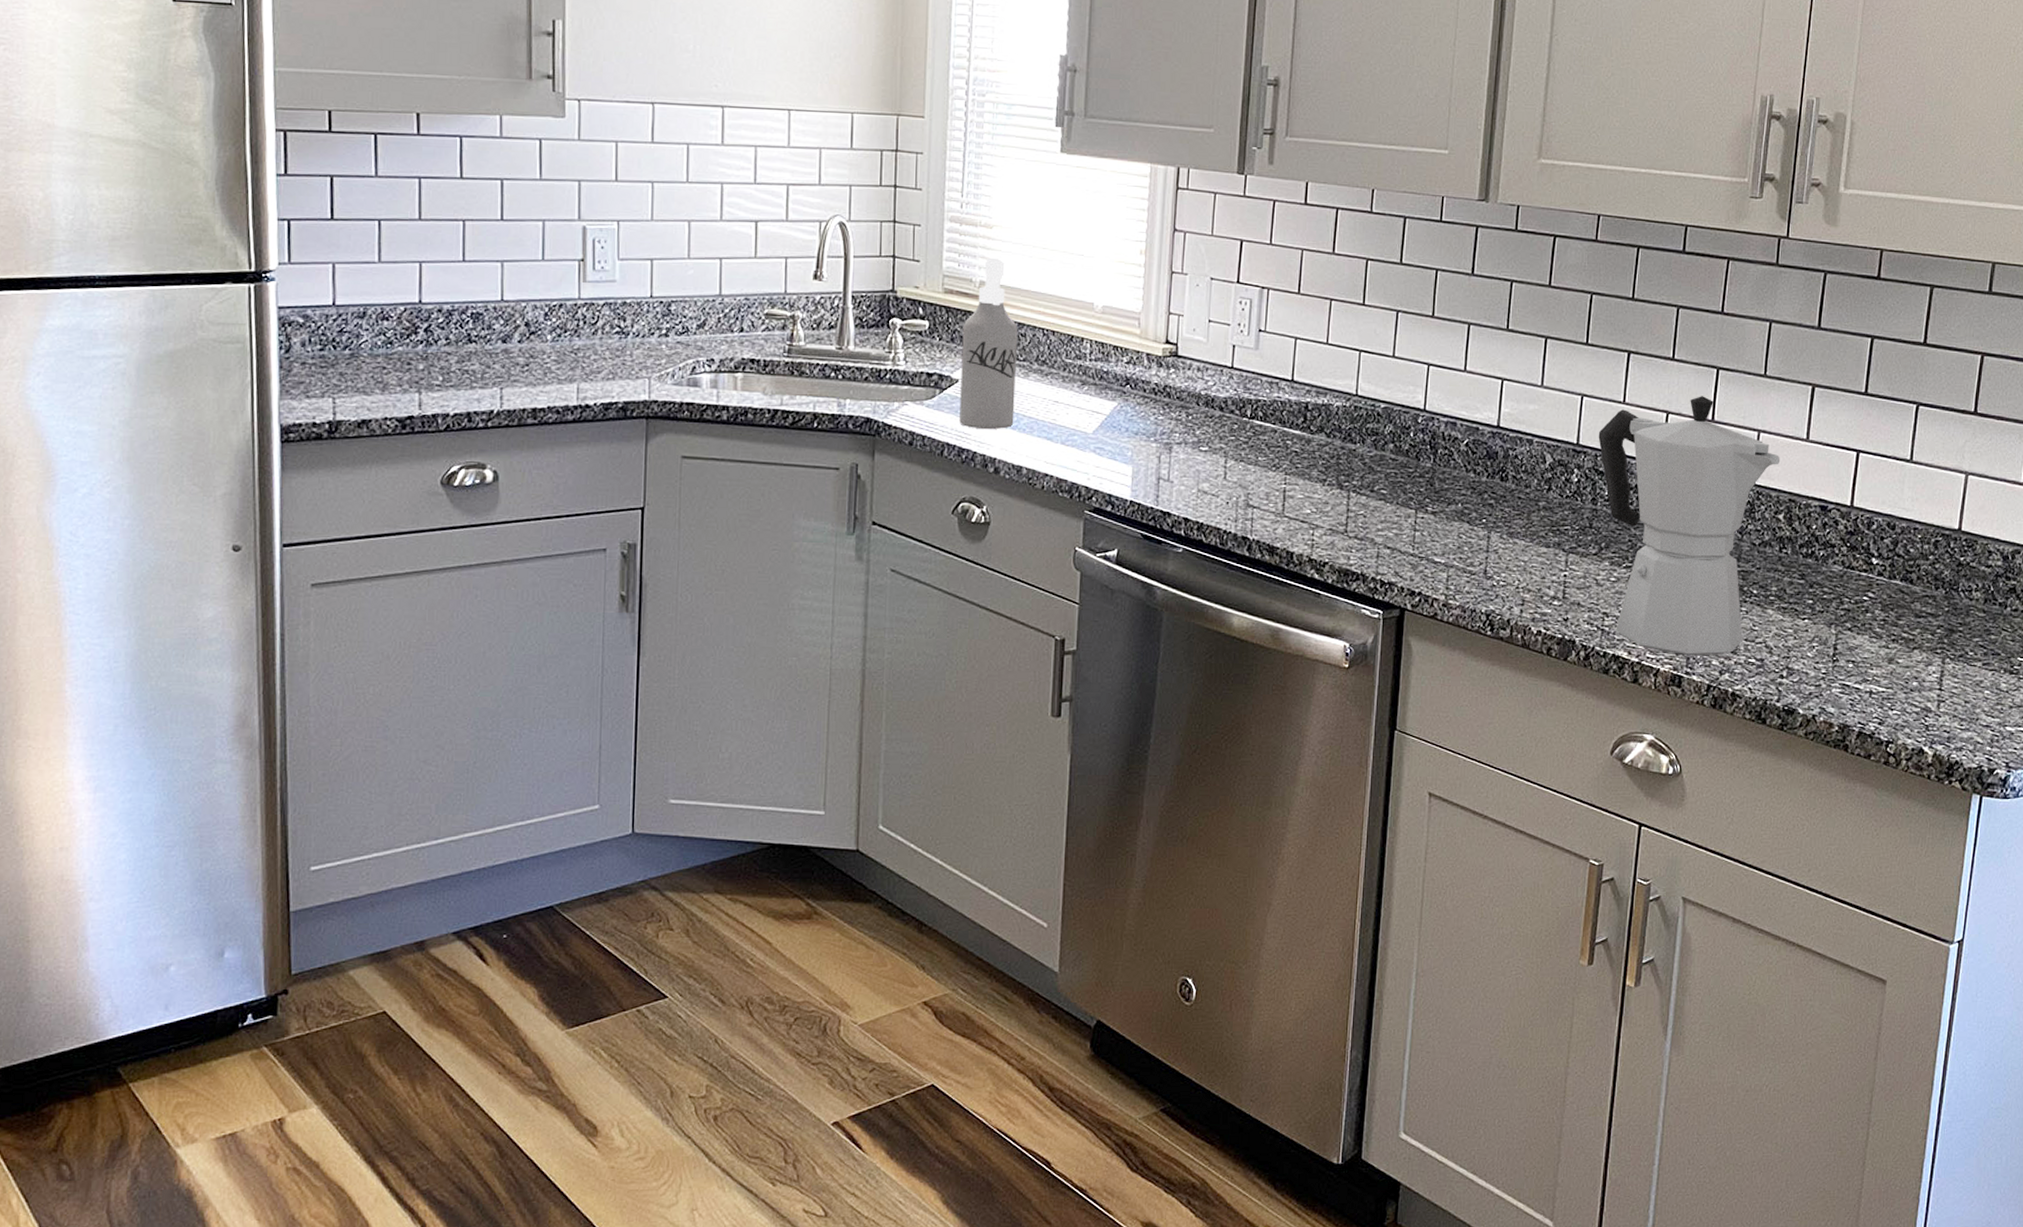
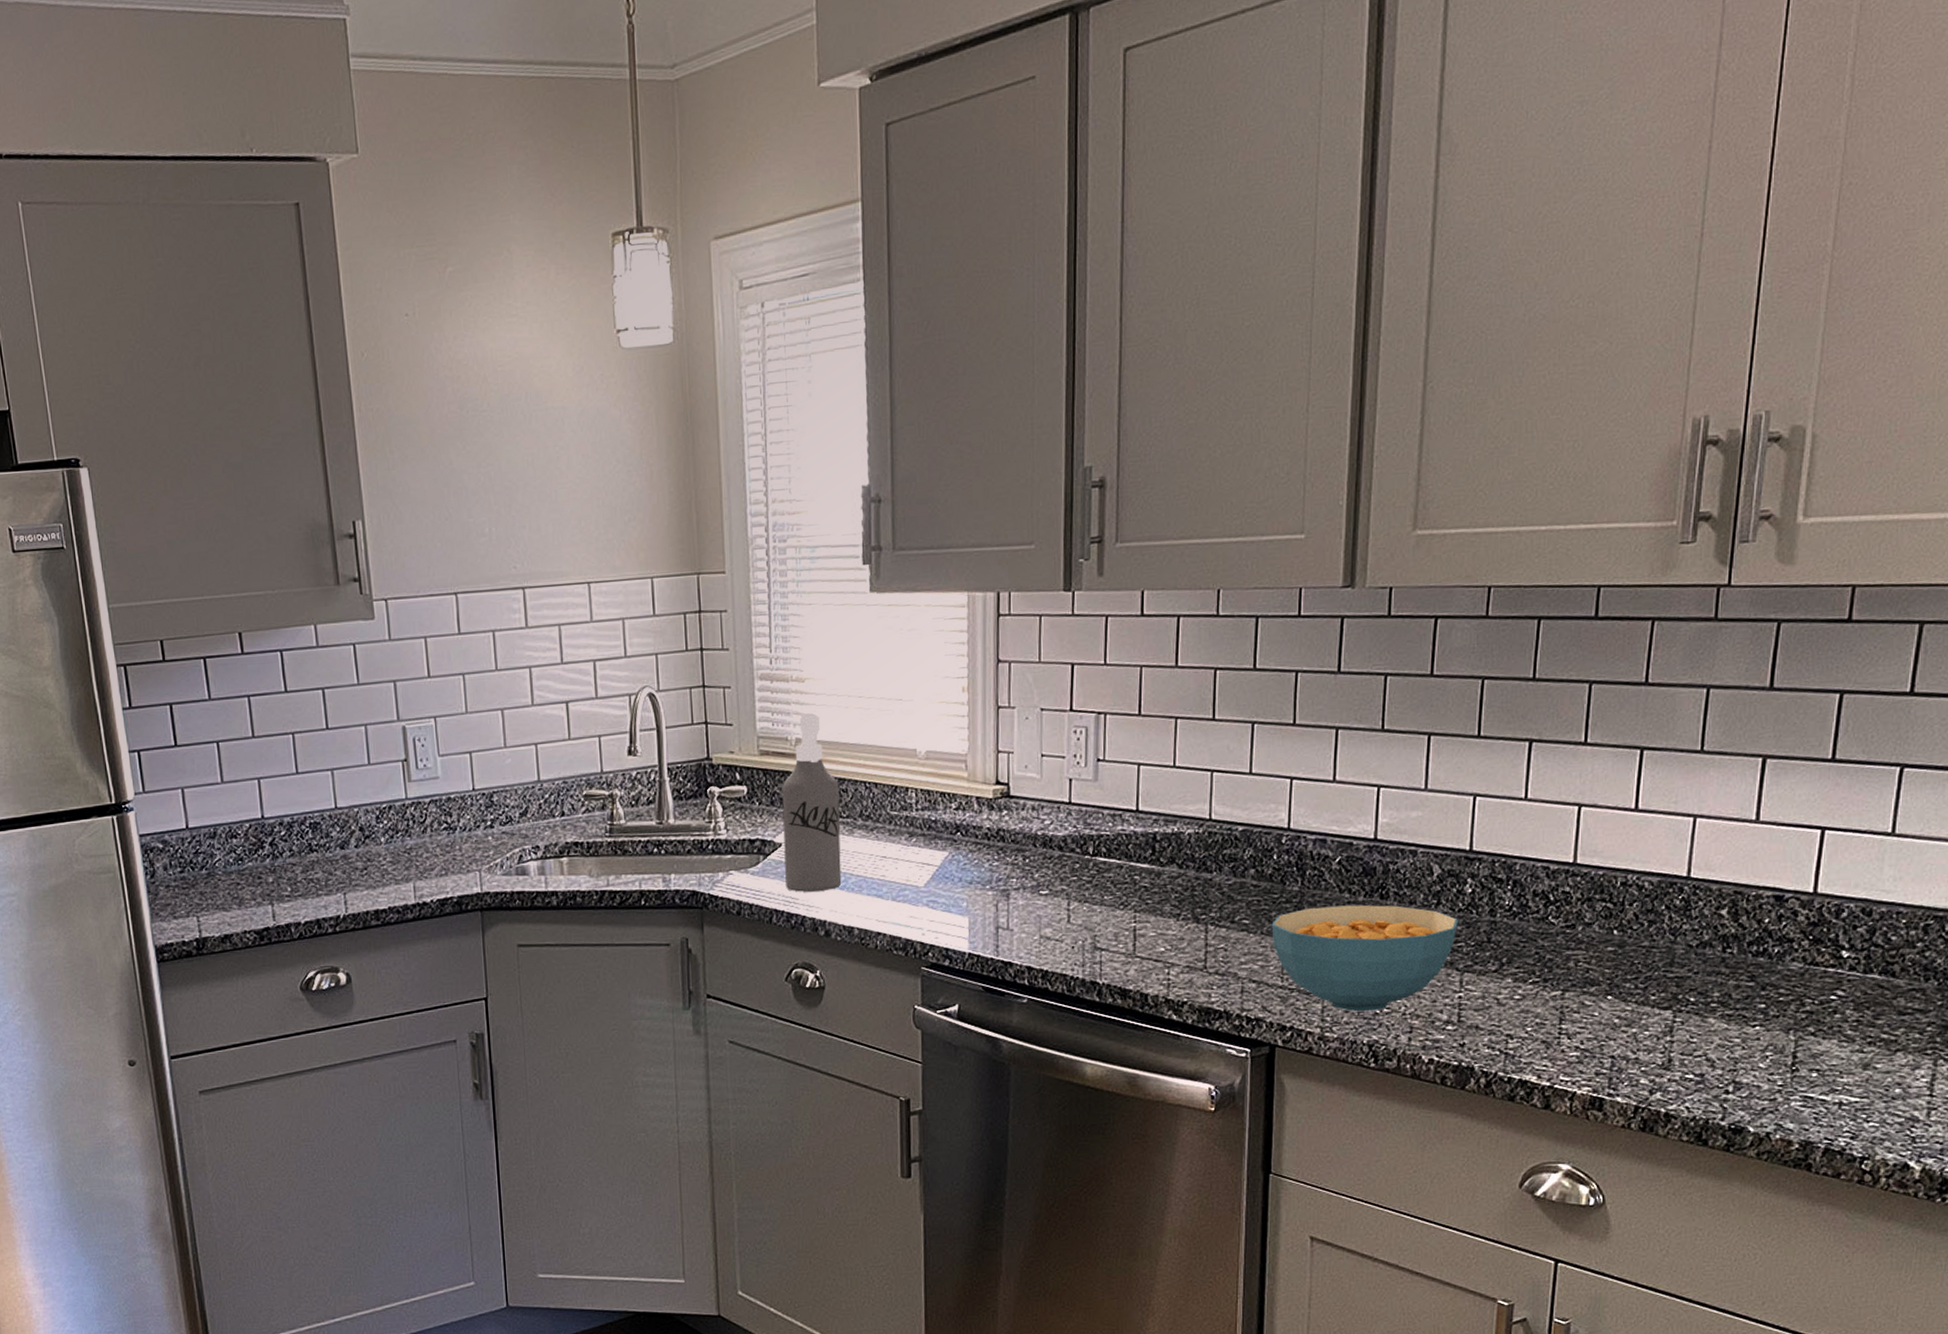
cereal bowl: none [1406,483,1567,583] -> present [1271,904,1459,1012]
moka pot: present [1598,396,1781,656] -> none [1495,782,1723,1075]

